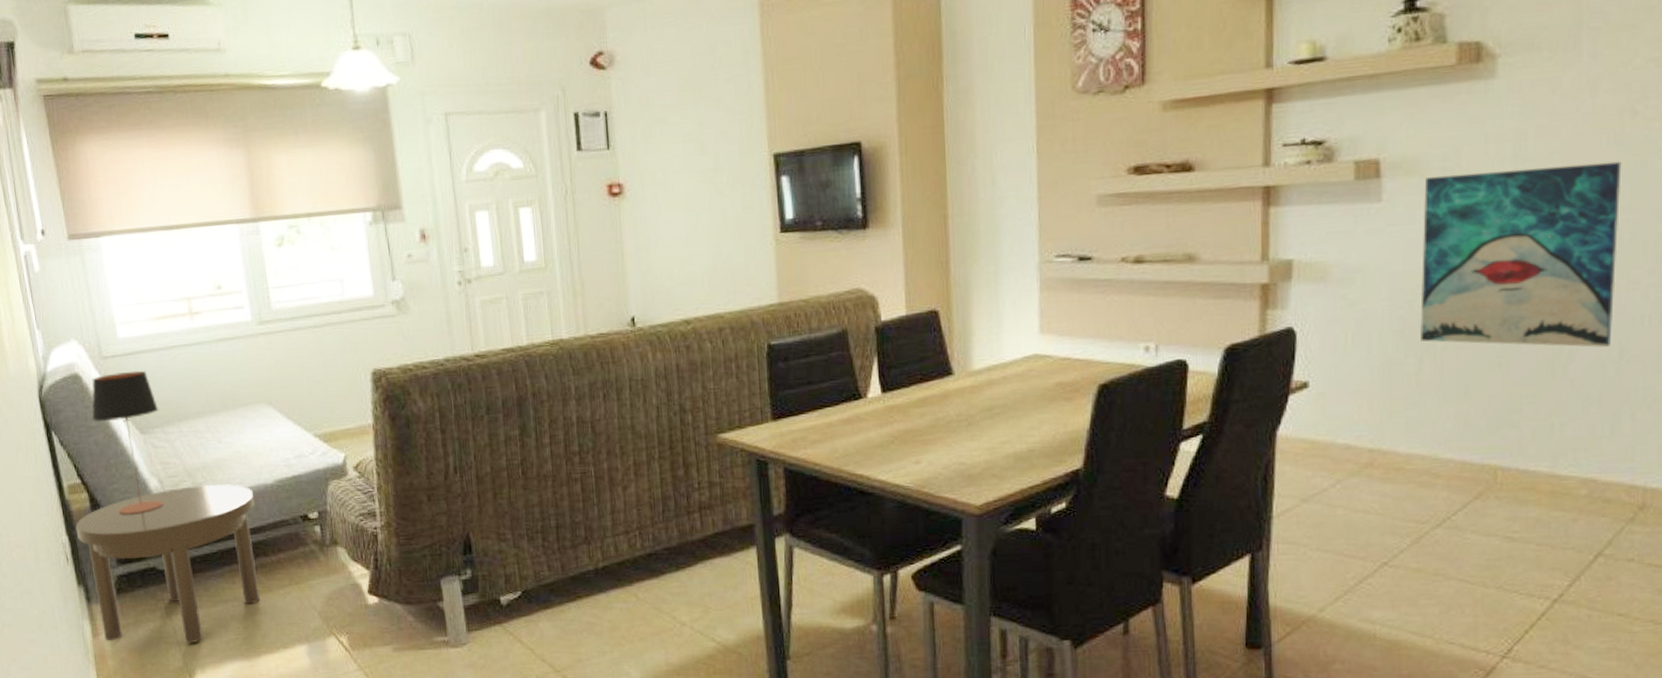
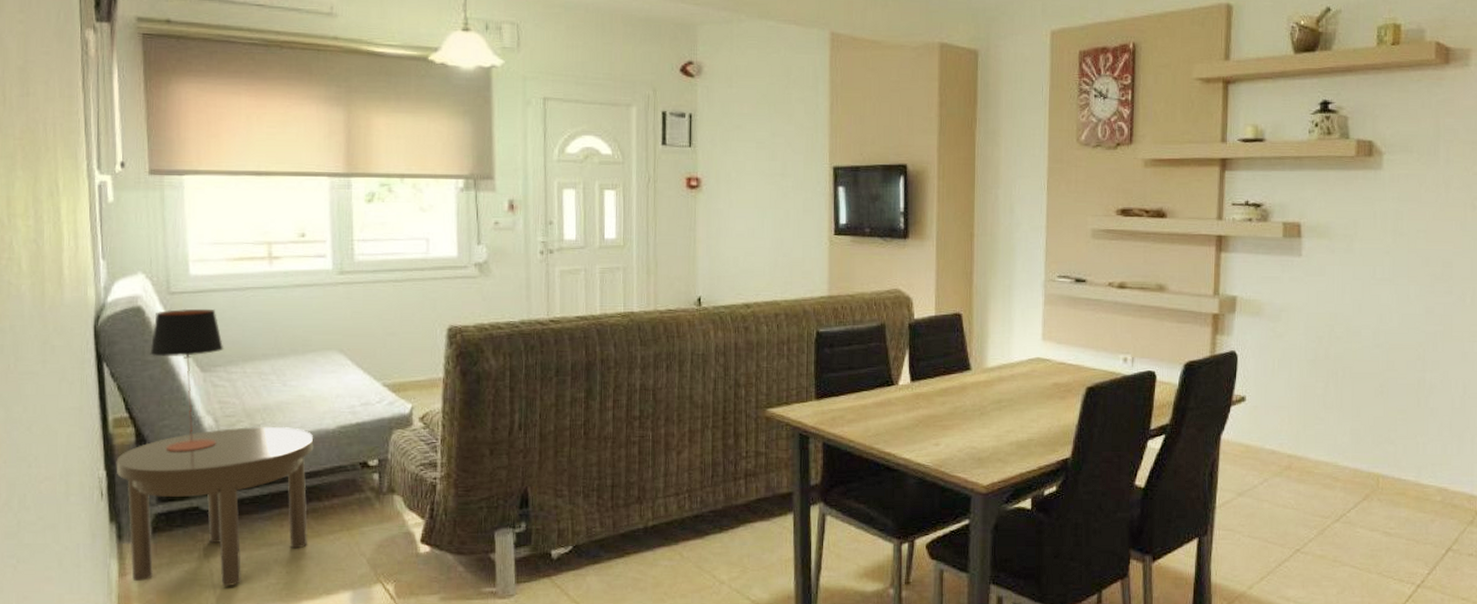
wall art: present [1420,161,1622,347] -> none [1327,240,1465,384]

